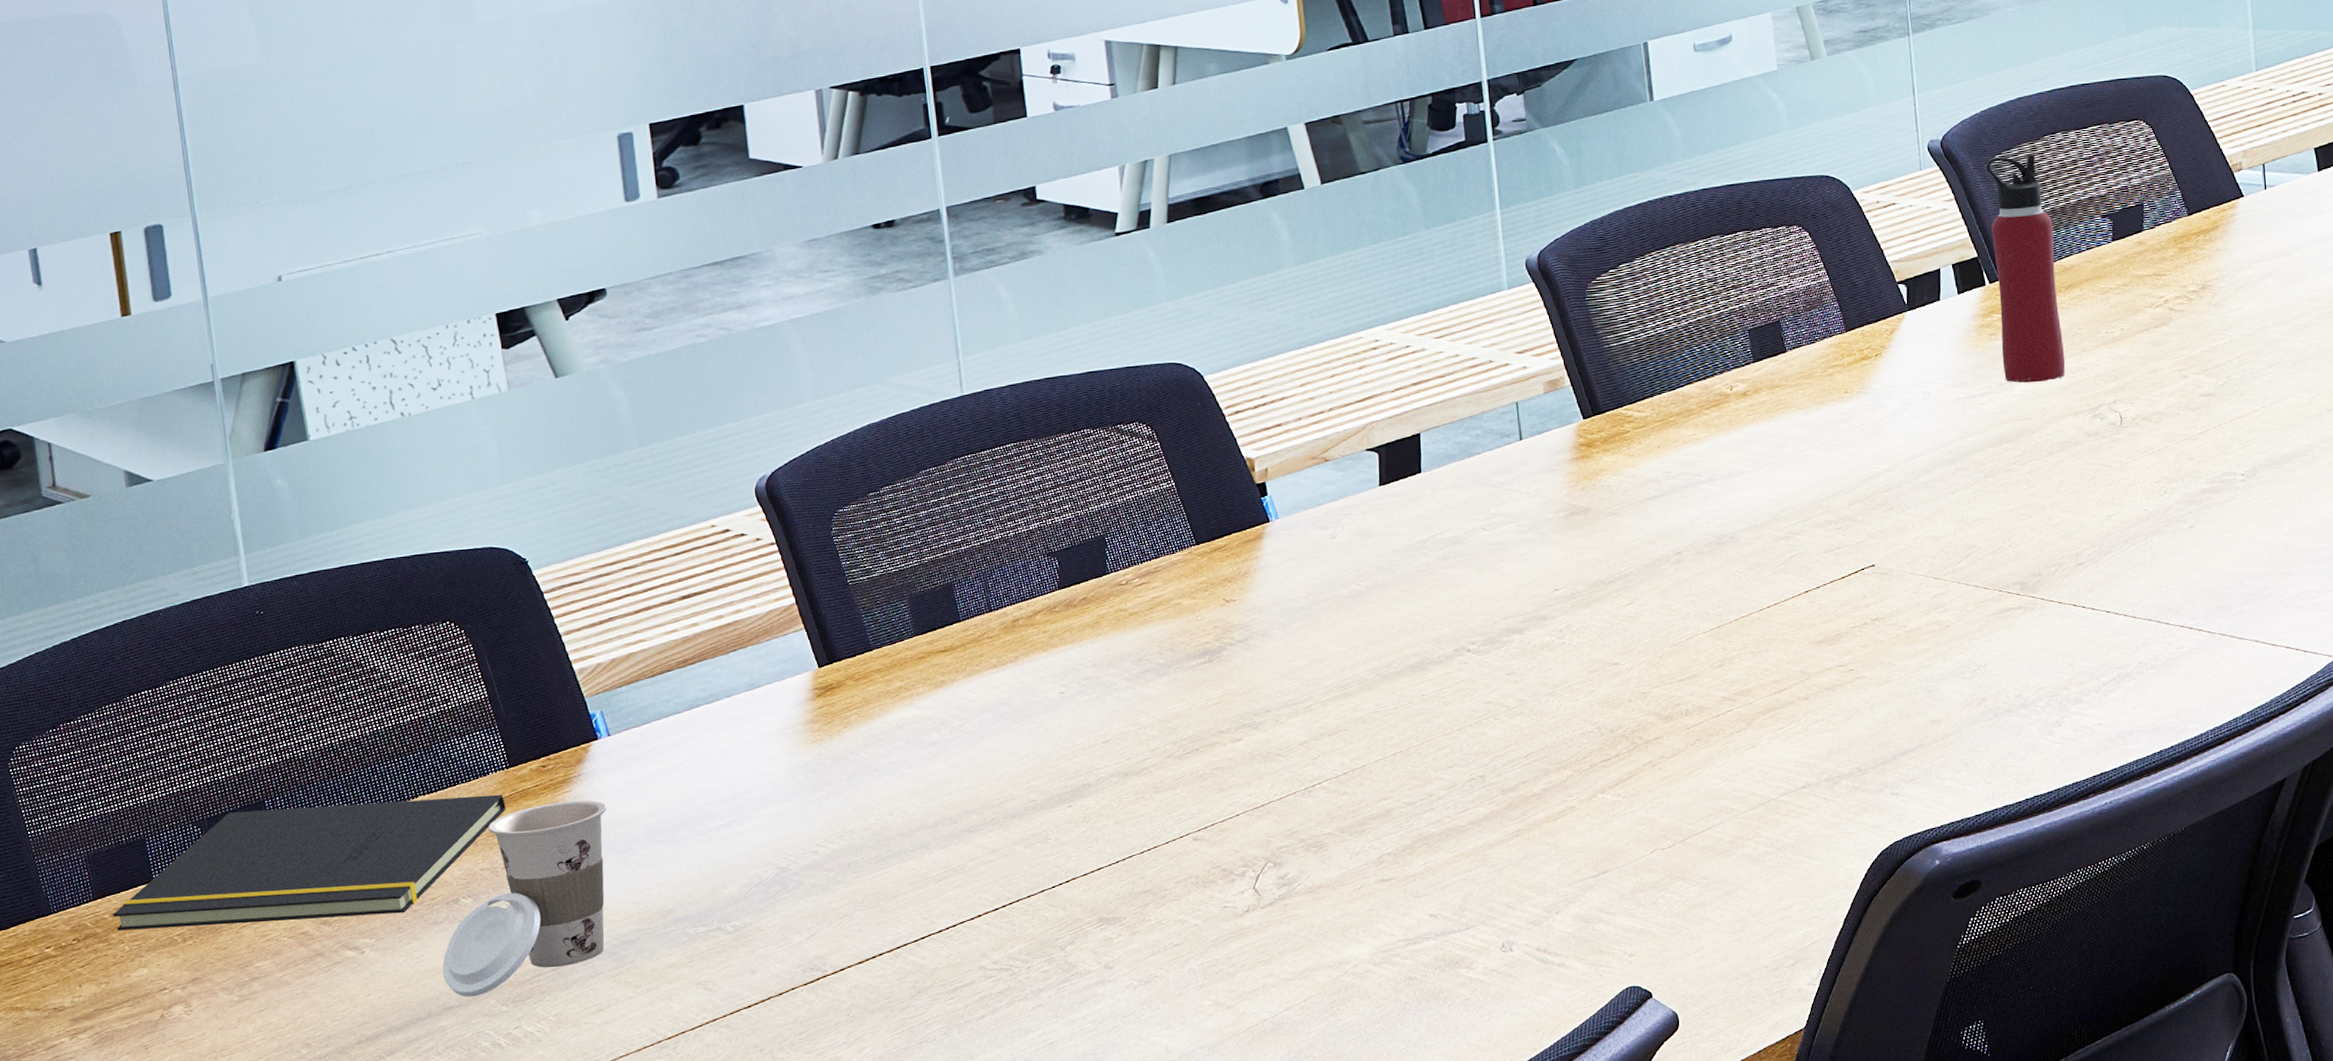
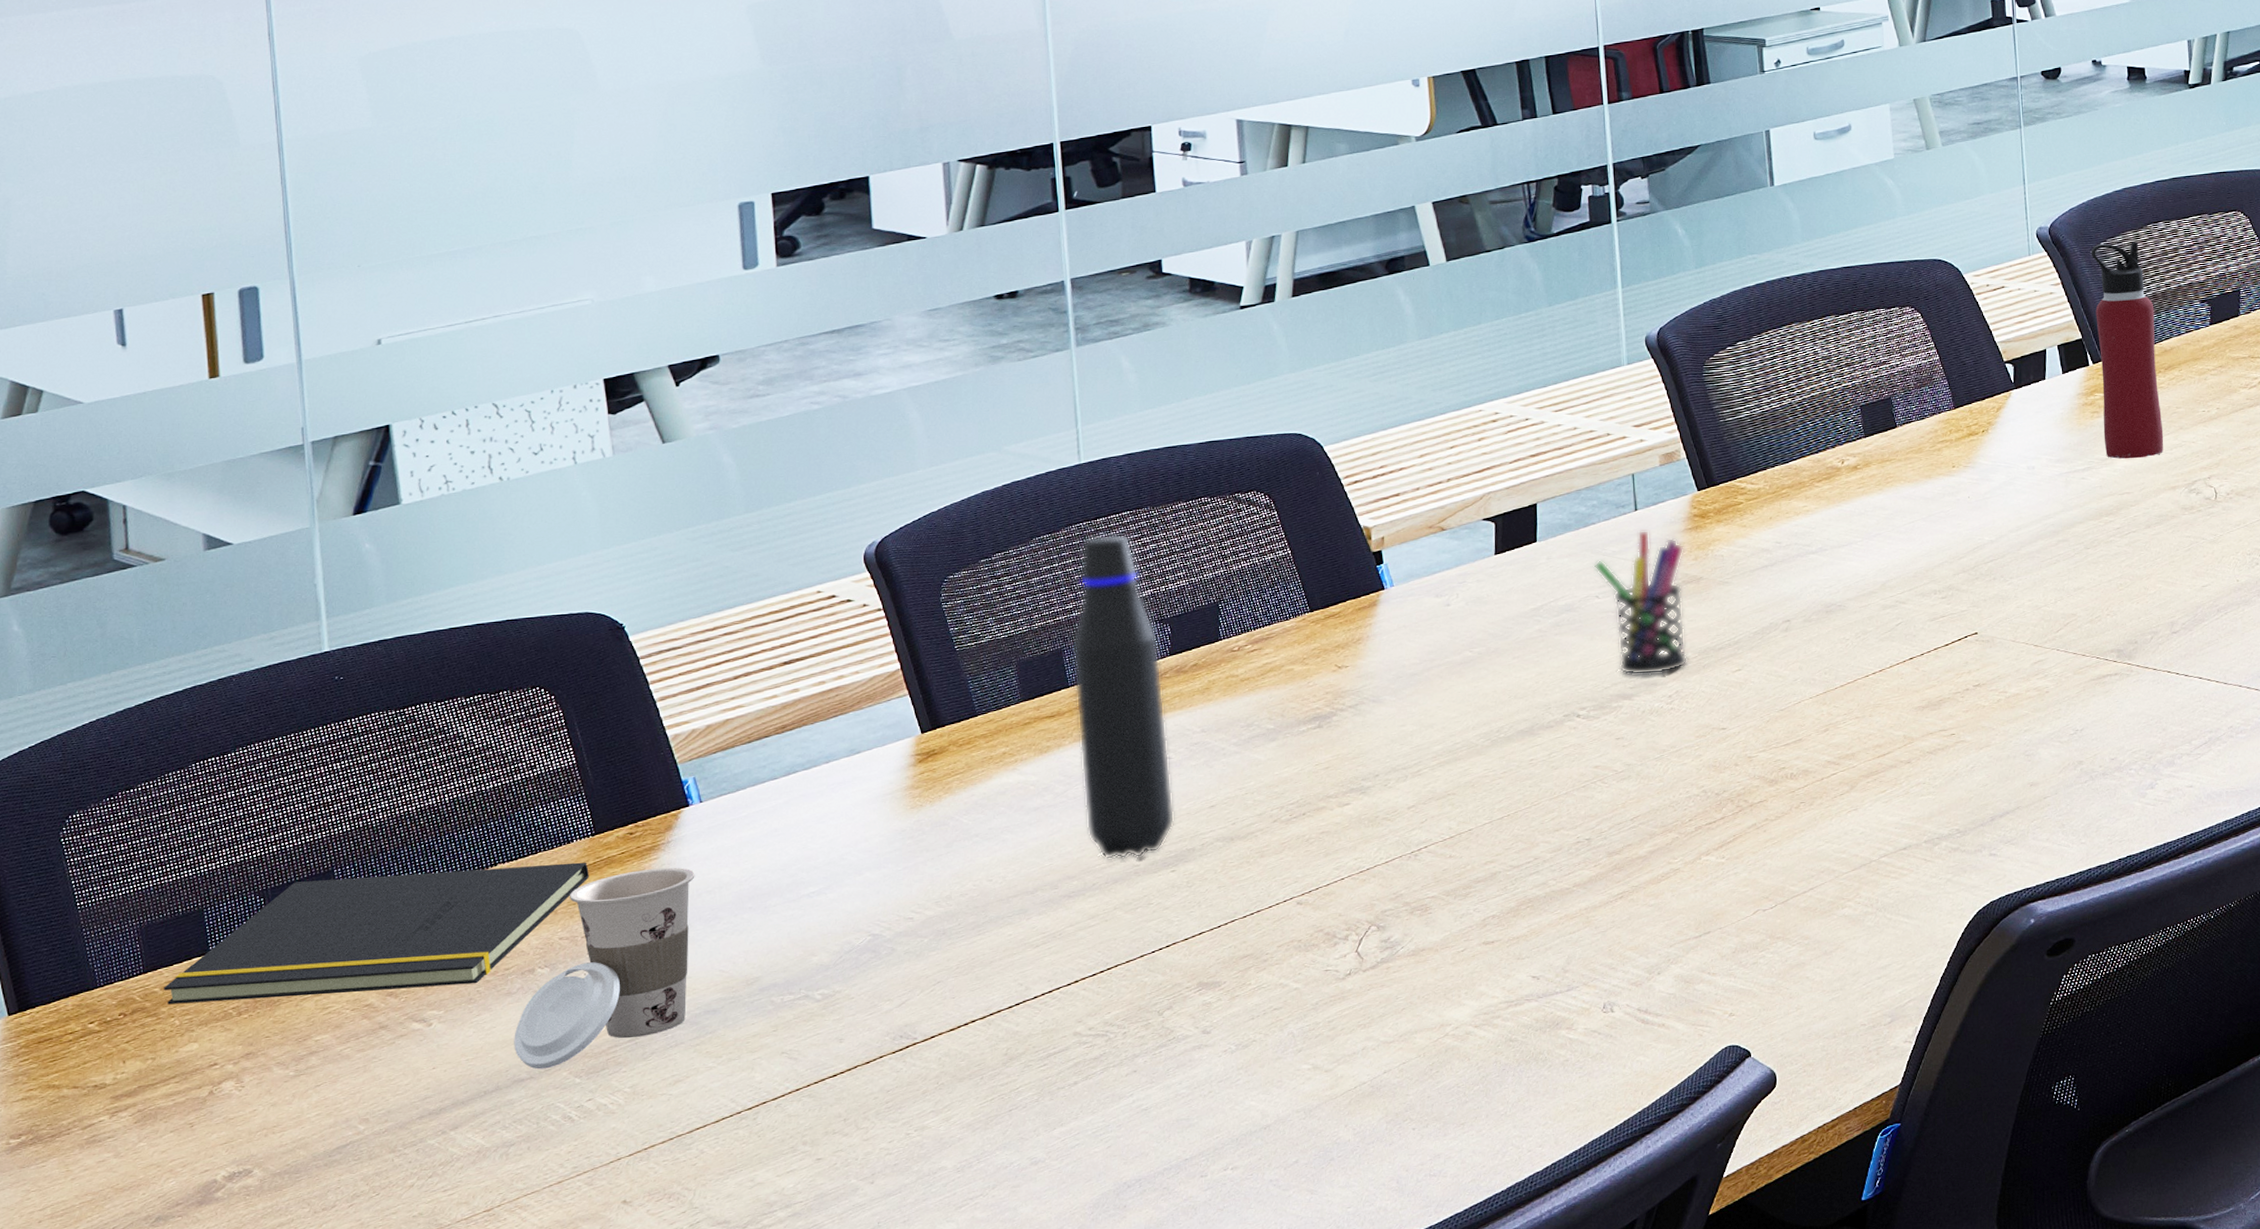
water bottle: none [961,466,1070,795] -> present [1071,534,1175,860]
pen holder: none [1479,460,1579,610] -> present [1593,530,1688,676]

